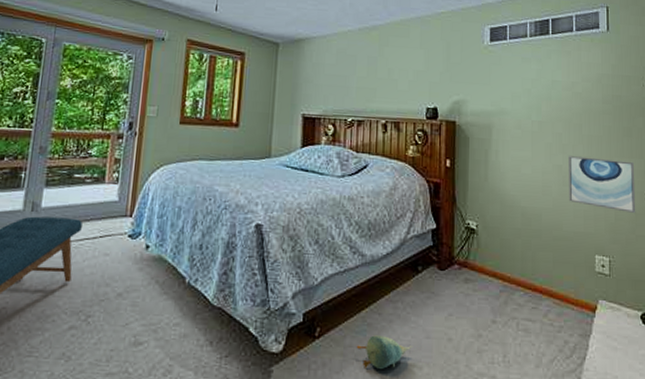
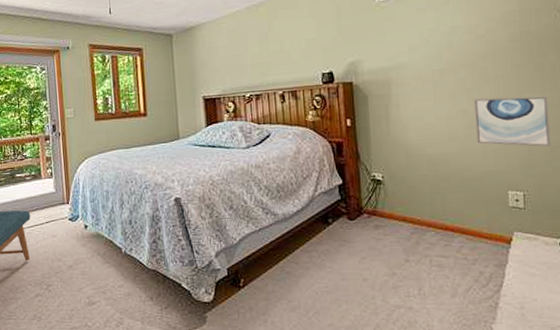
plush toy: present [356,335,412,369] -> none [278,281,330,309]

